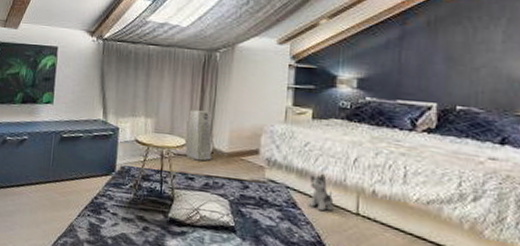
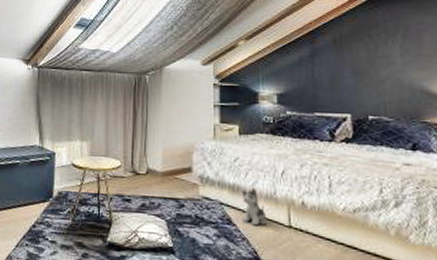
air purifier: present [185,110,212,161] -> none [120,131,147,182]

